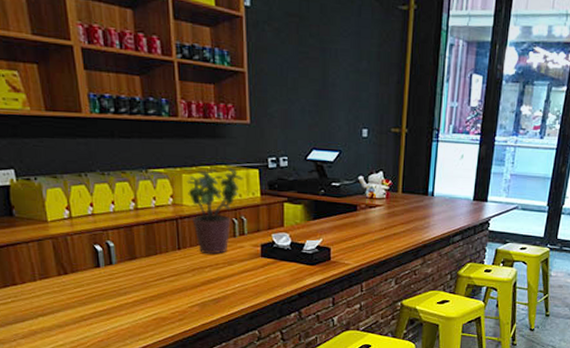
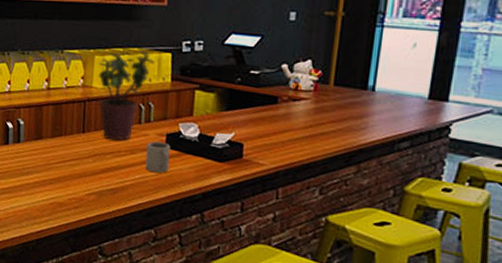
cup: none [244,252,266,280] -> present [145,141,171,173]

